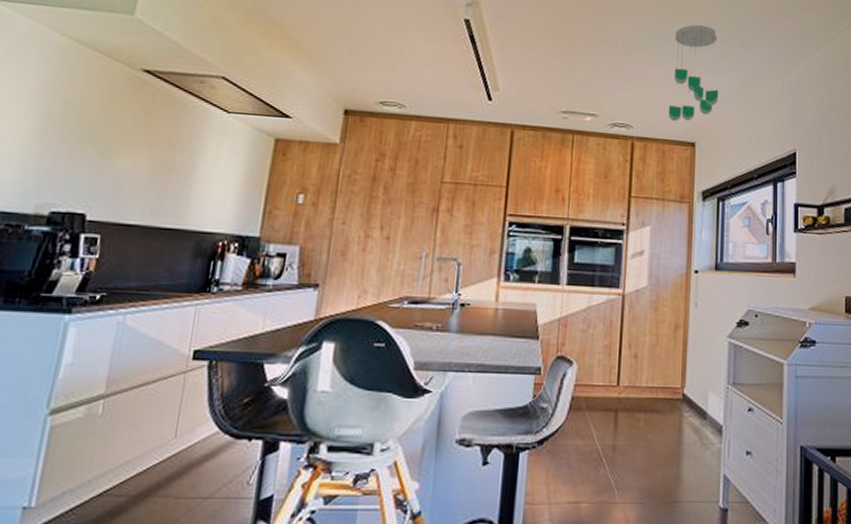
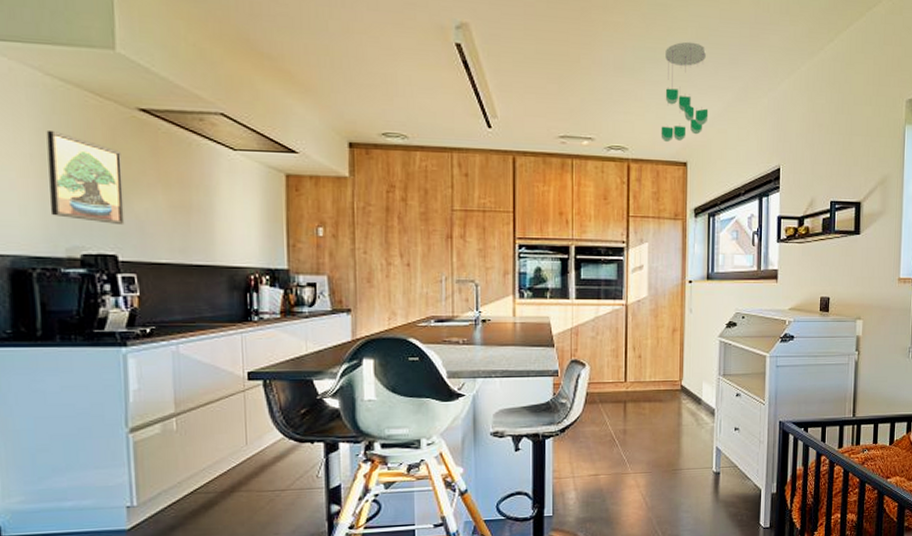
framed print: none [30,88,115,184] -> present [46,131,125,226]

